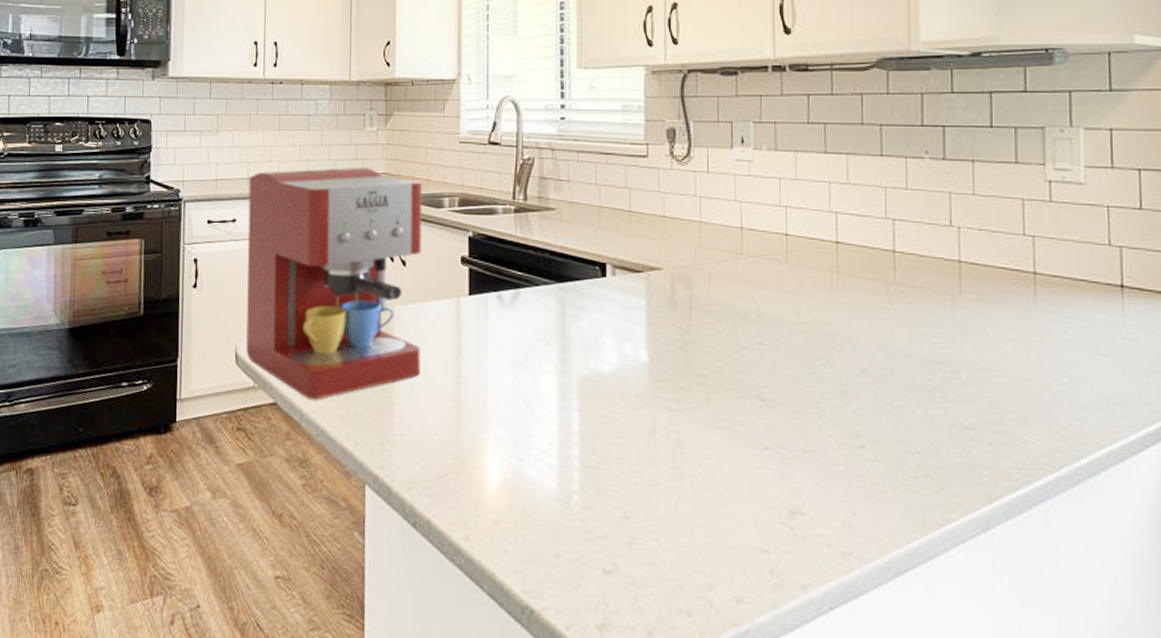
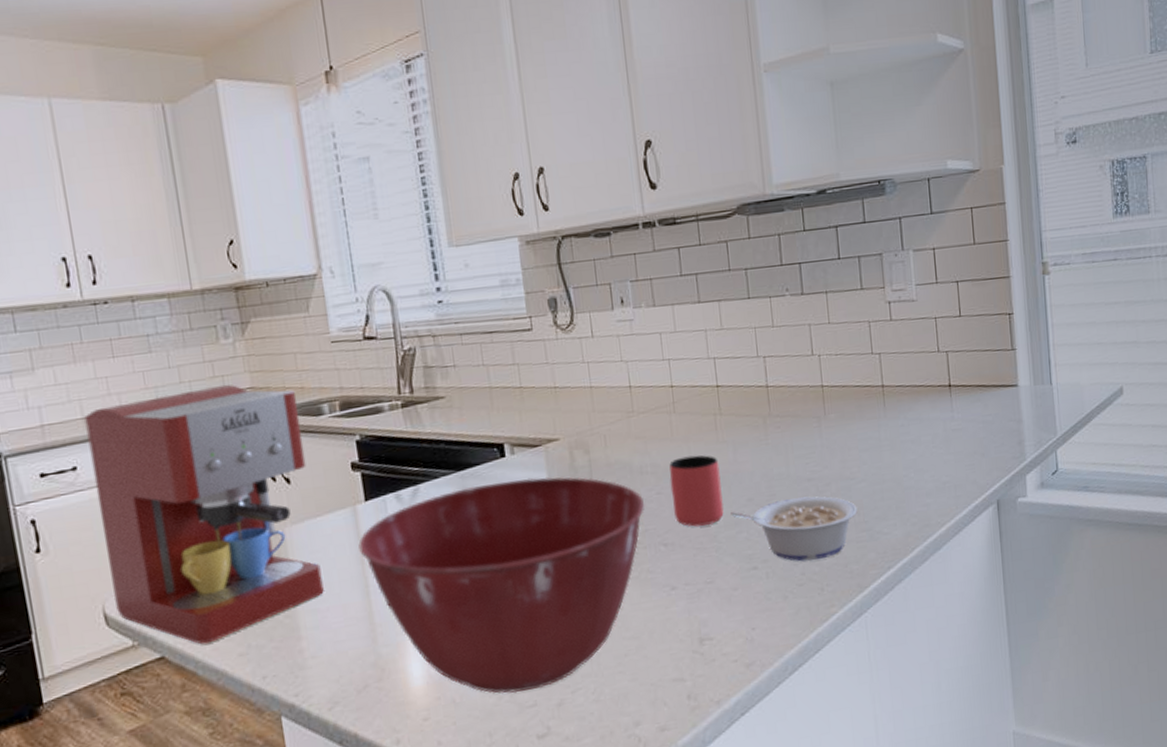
mixing bowl: none [457,300,745,522] -> present [358,476,645,694]
cup: none [774,310,831,388] -> present [669,455,724,527]
legume: none [839,378,992,455] -> present [731,496,857,562]

